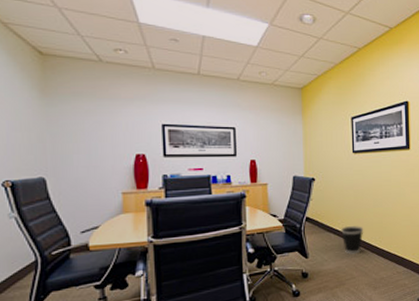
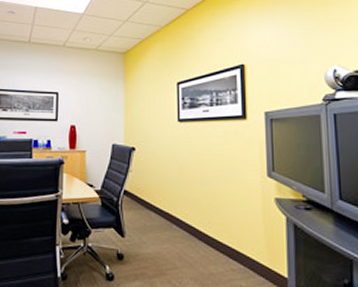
wastebasket: present [341,226,364,254] -> none [163,205,190,239]

